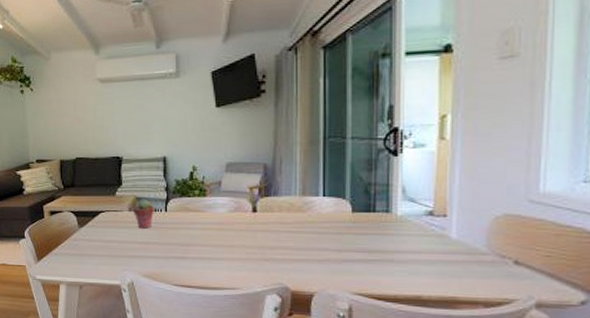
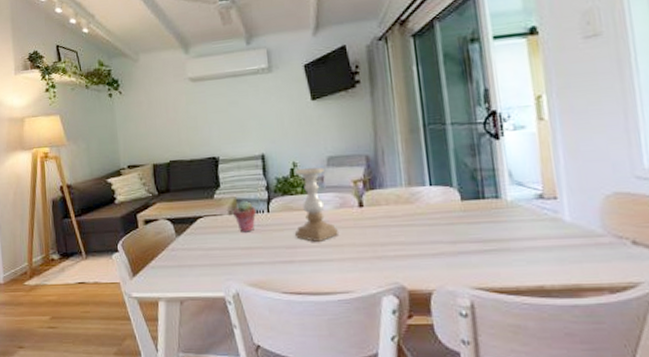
candle holder: none [190,172,230,241] -> present [295,167,338,242]

